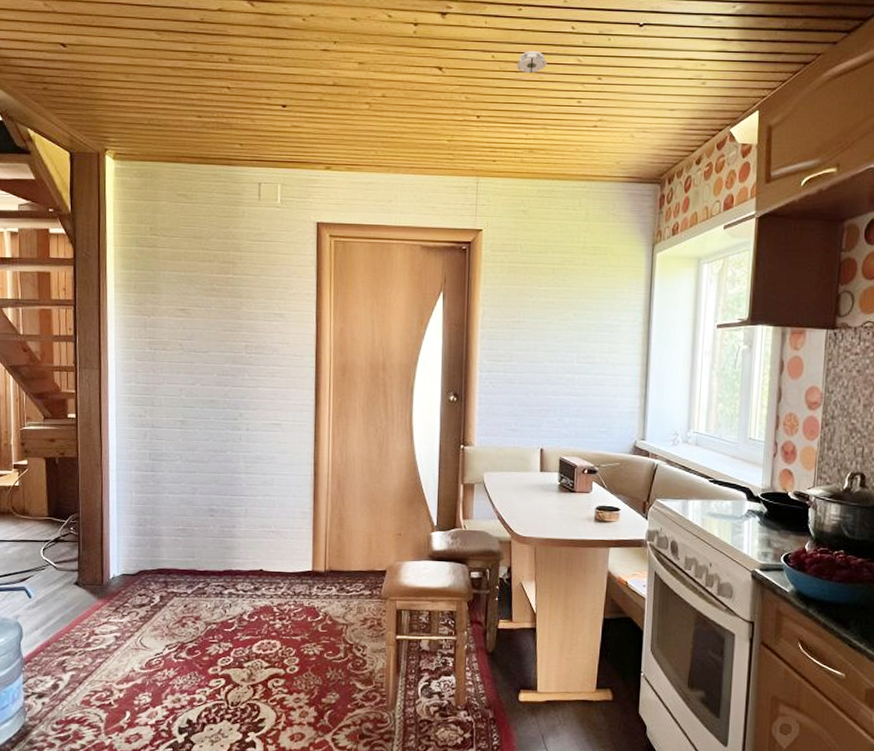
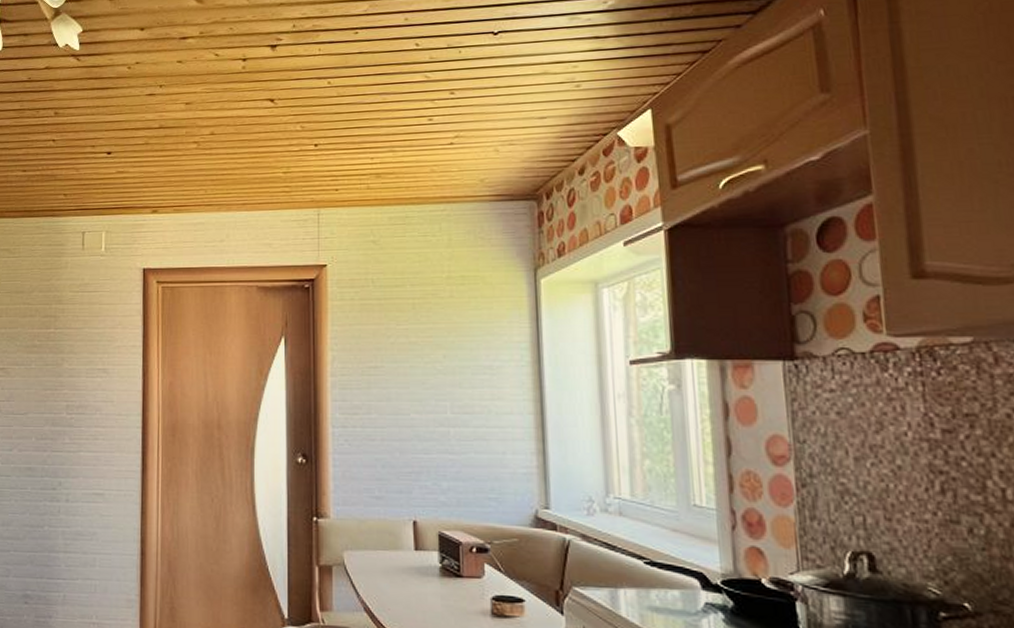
smoke detector: present [516,51,547,75] -> none [355,72,391,99]

